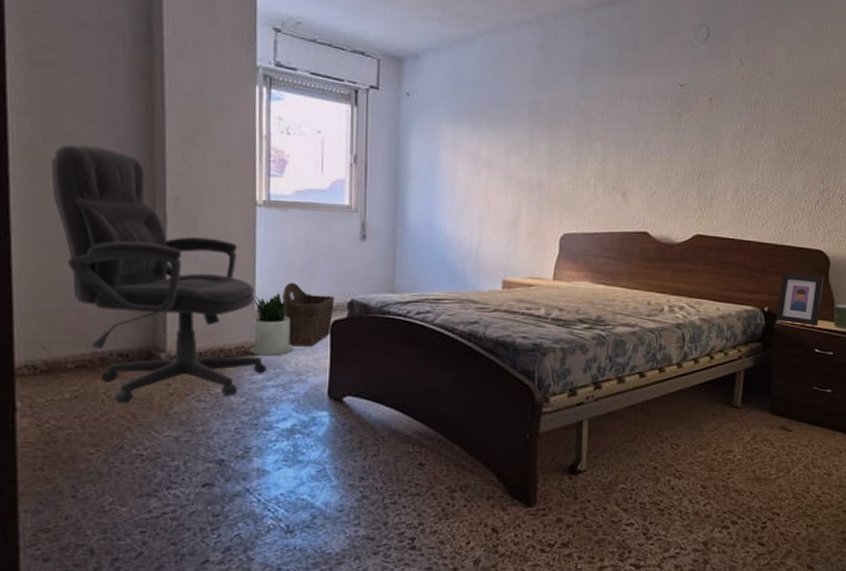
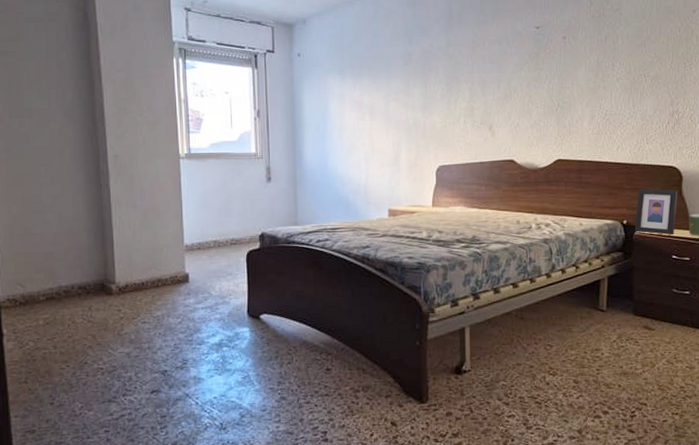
chair: present [51,144,266,404] -> none [17,117,196,328]
planter: present [249,293,295,356] -> none [181,230,218,284]
wicker basket: present [281,282,335,347] -> none [205,221,249,274]

